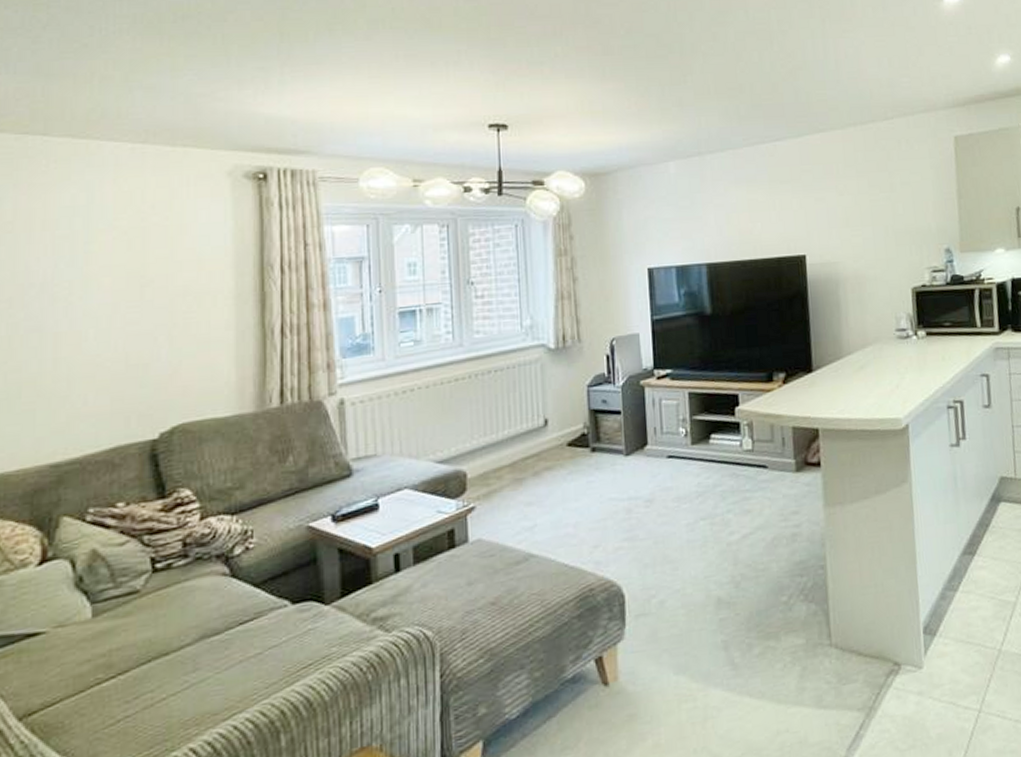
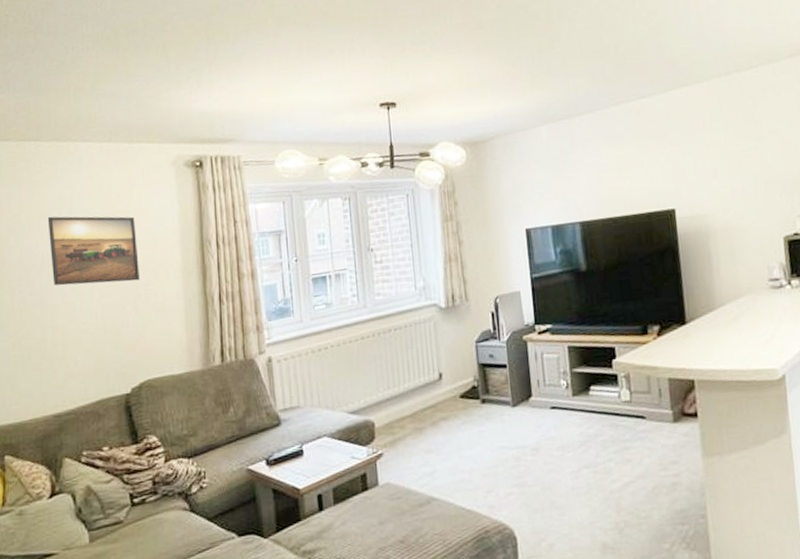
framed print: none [53,226,177,310] -> present [47,216,140,286]

